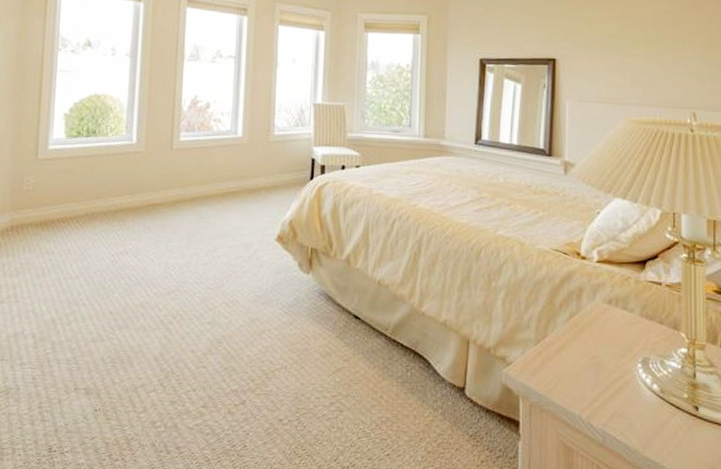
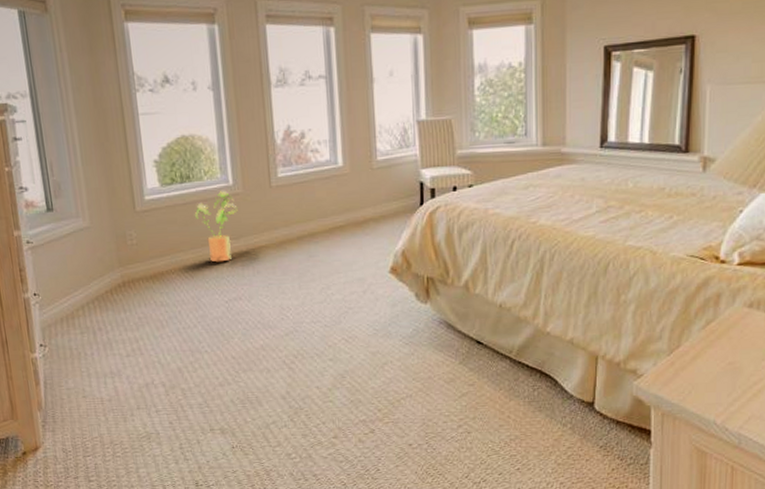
house plant: none [94,147,137,216] -> present [194,190,238,263]

